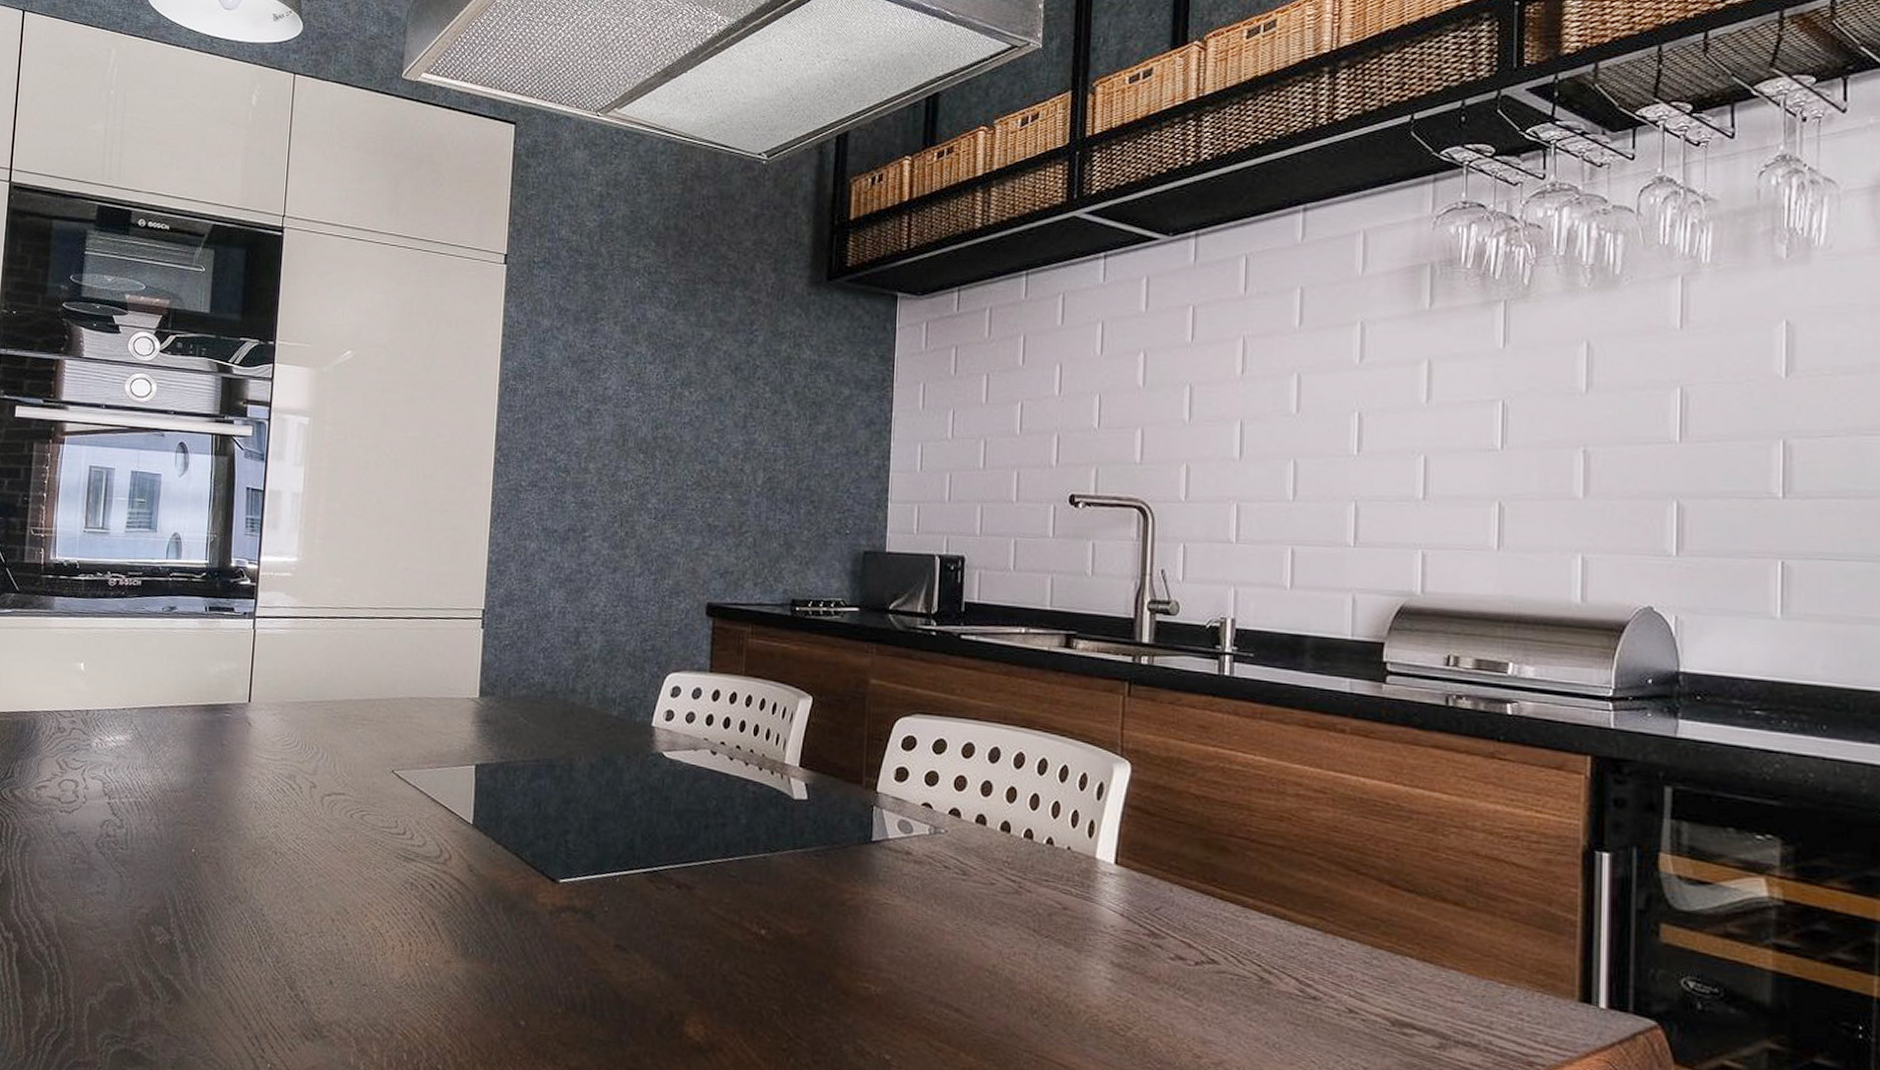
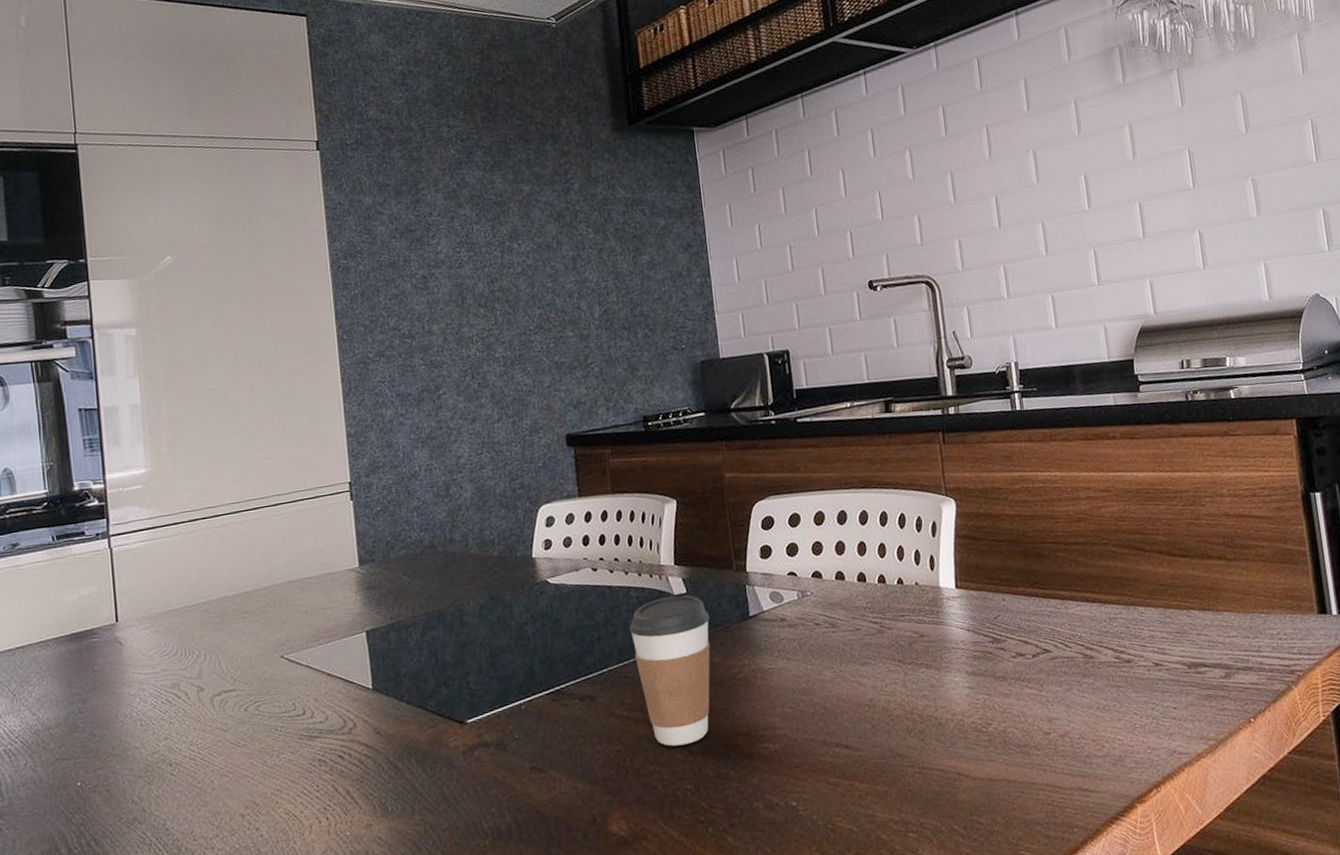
coffee cup: none [741,799,829,963] -> present [630,595,710,747]

